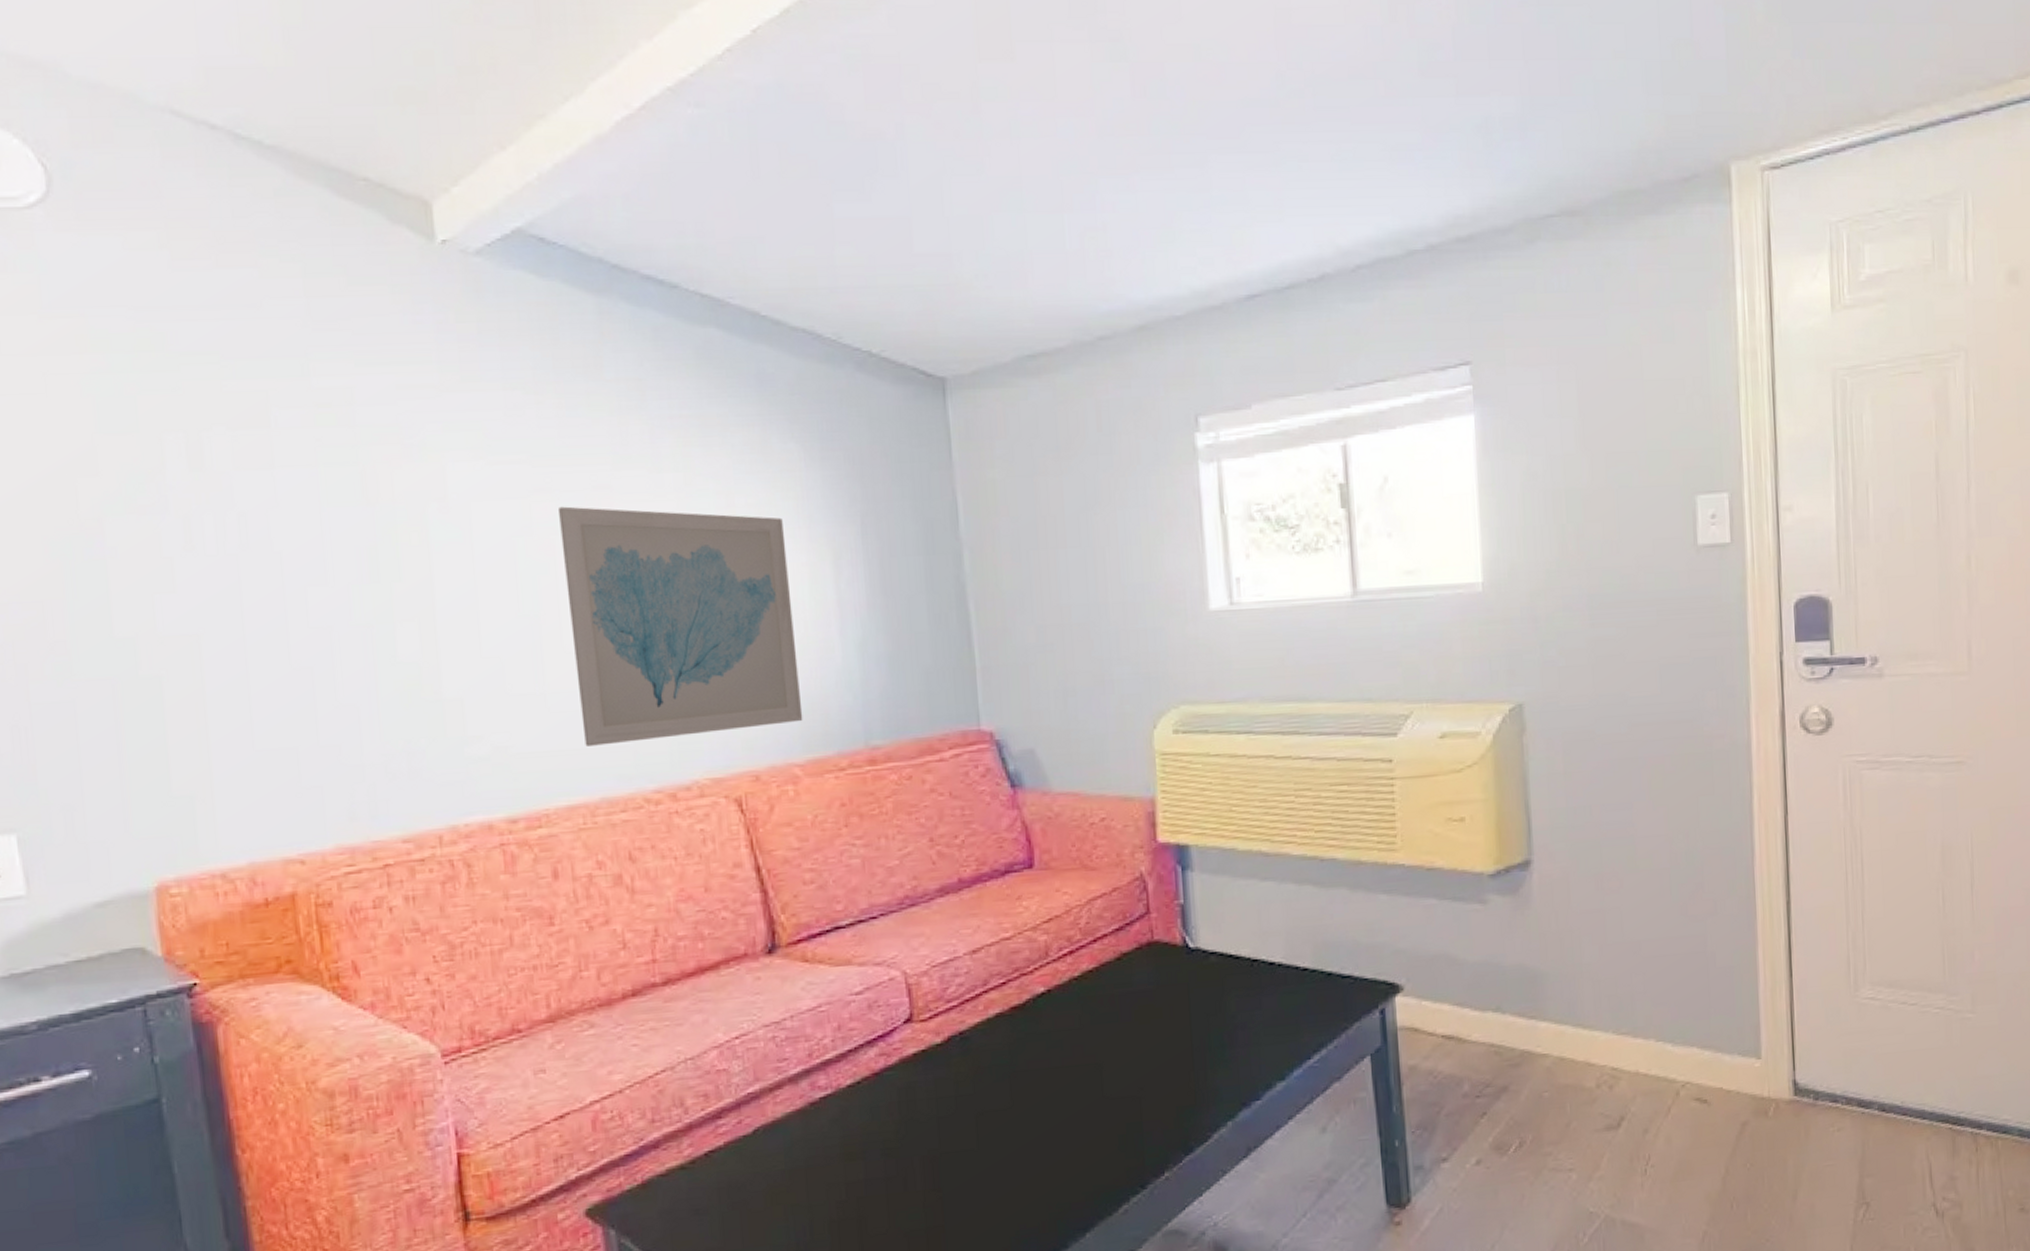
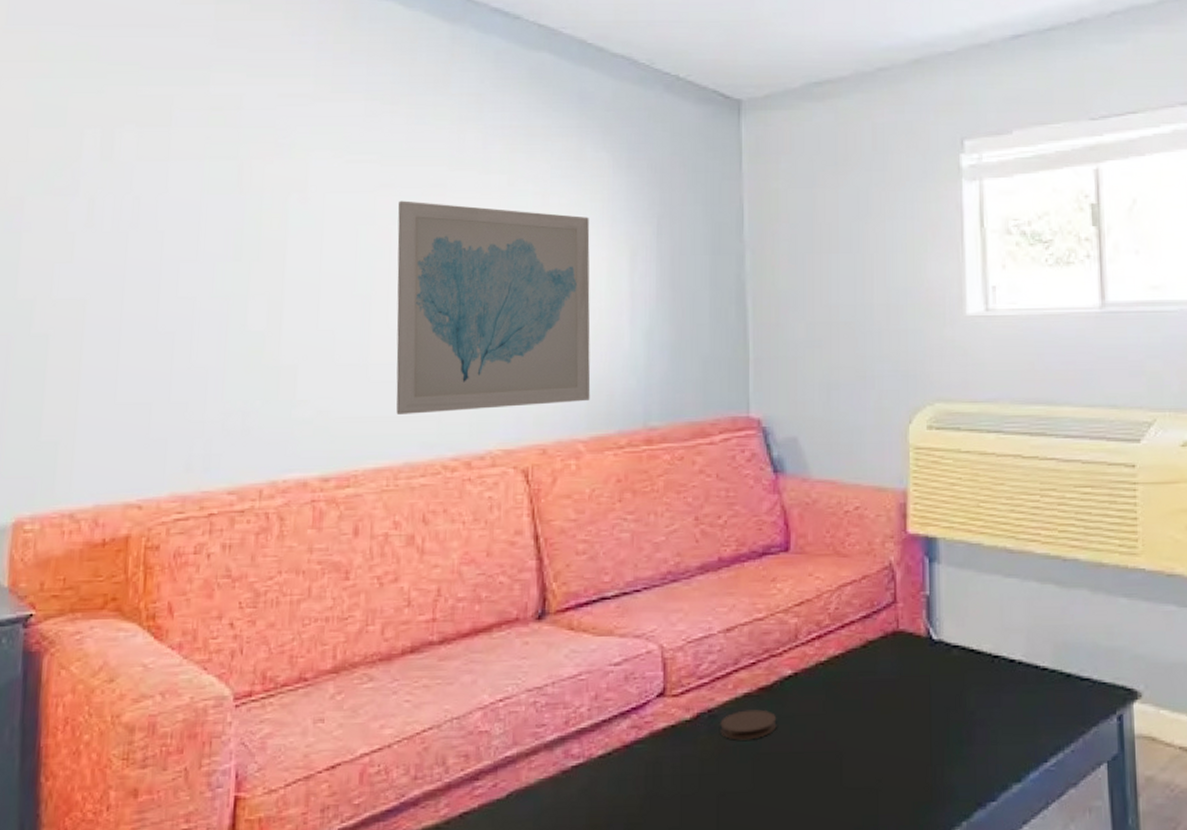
coaster: none [973,1028,1033,1060] -> present [720,709,777,740]

